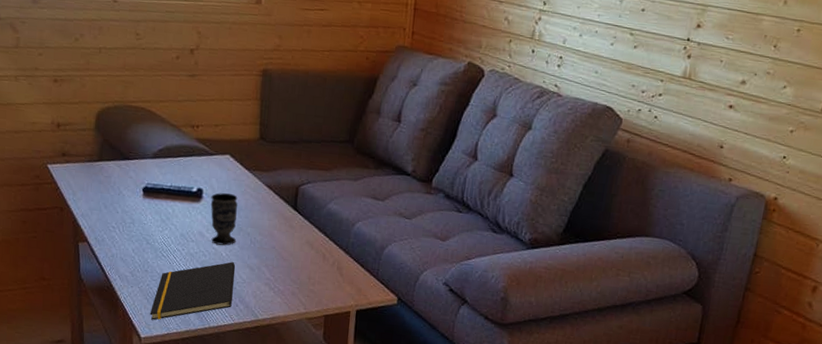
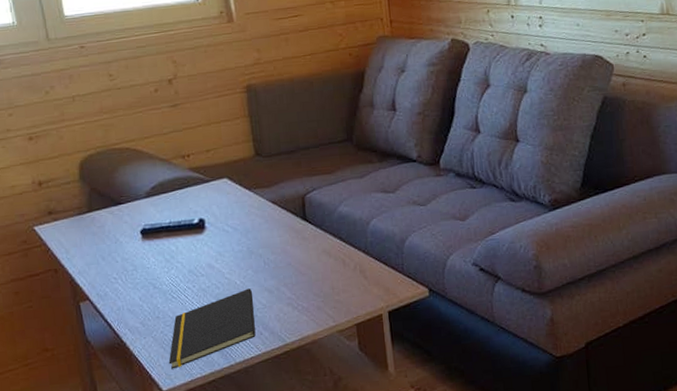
cup: present [210,193,238,246] -> none [214,218,248,274]

